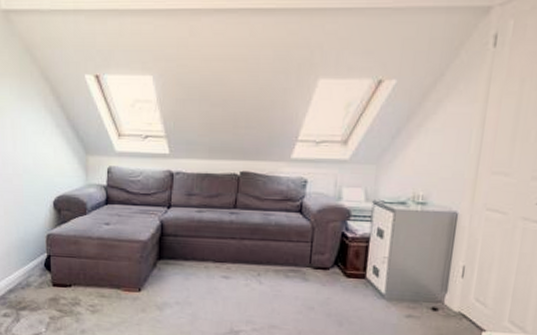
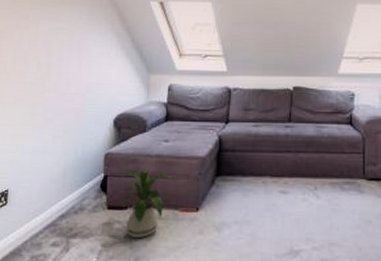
house plant: none [61,251,115,314] -> present [118,169,173,239]

